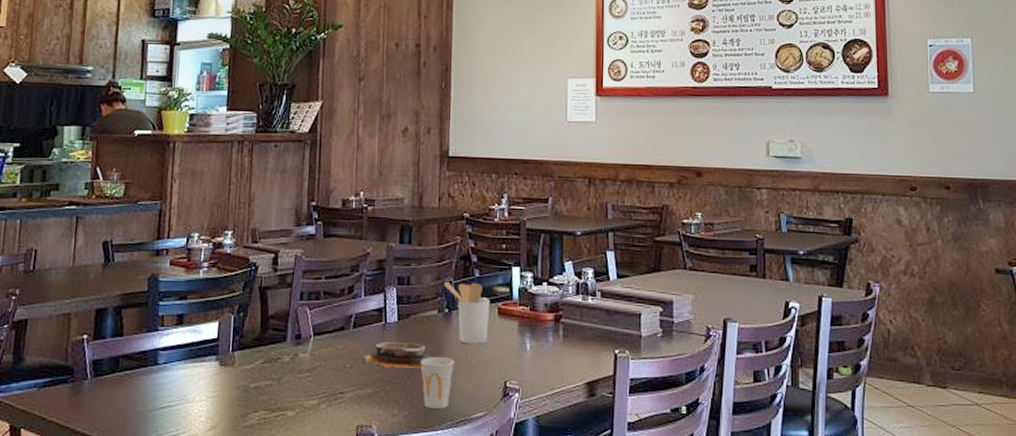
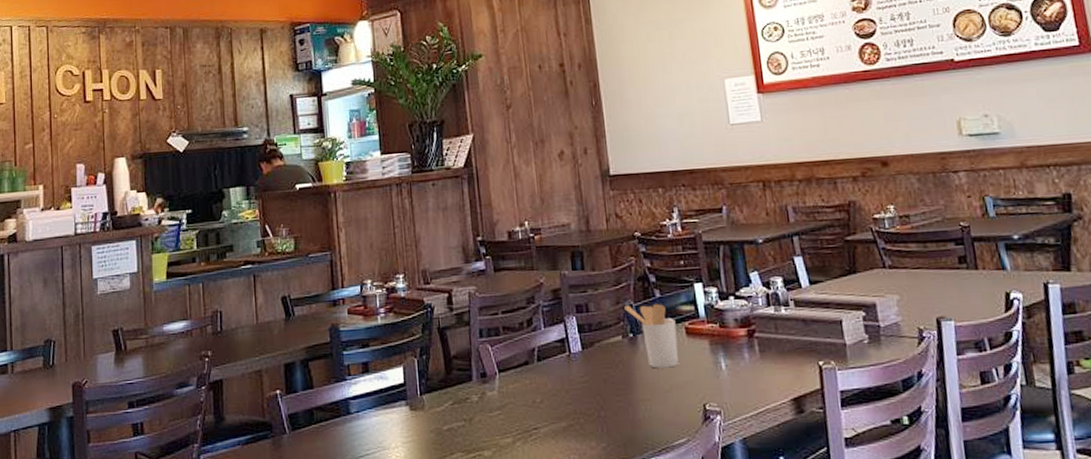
soup bowl: present [362,342,431,369] -> none [551,371,622,401]
cup: present [420,356,455,409] -> none [611,383,648,438]

